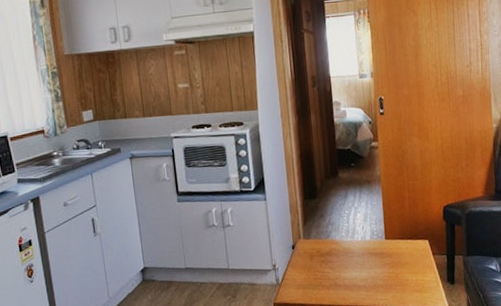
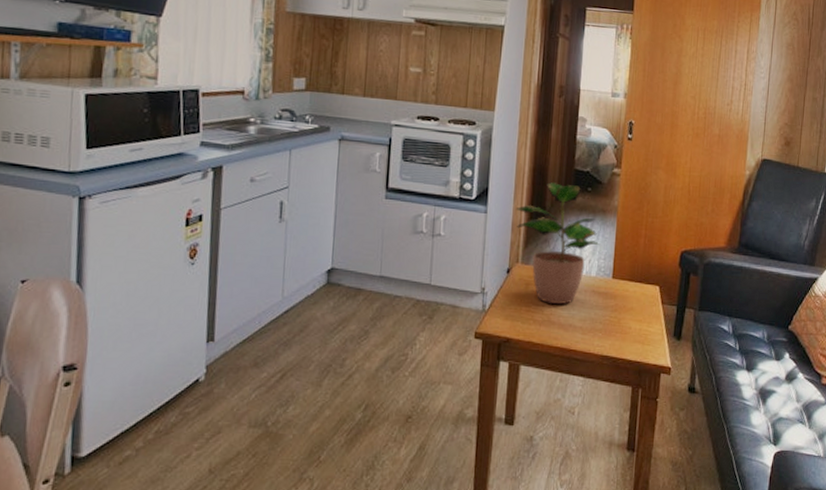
potted plant: none [290,163,370,270] -> present [515,182,600,304]

